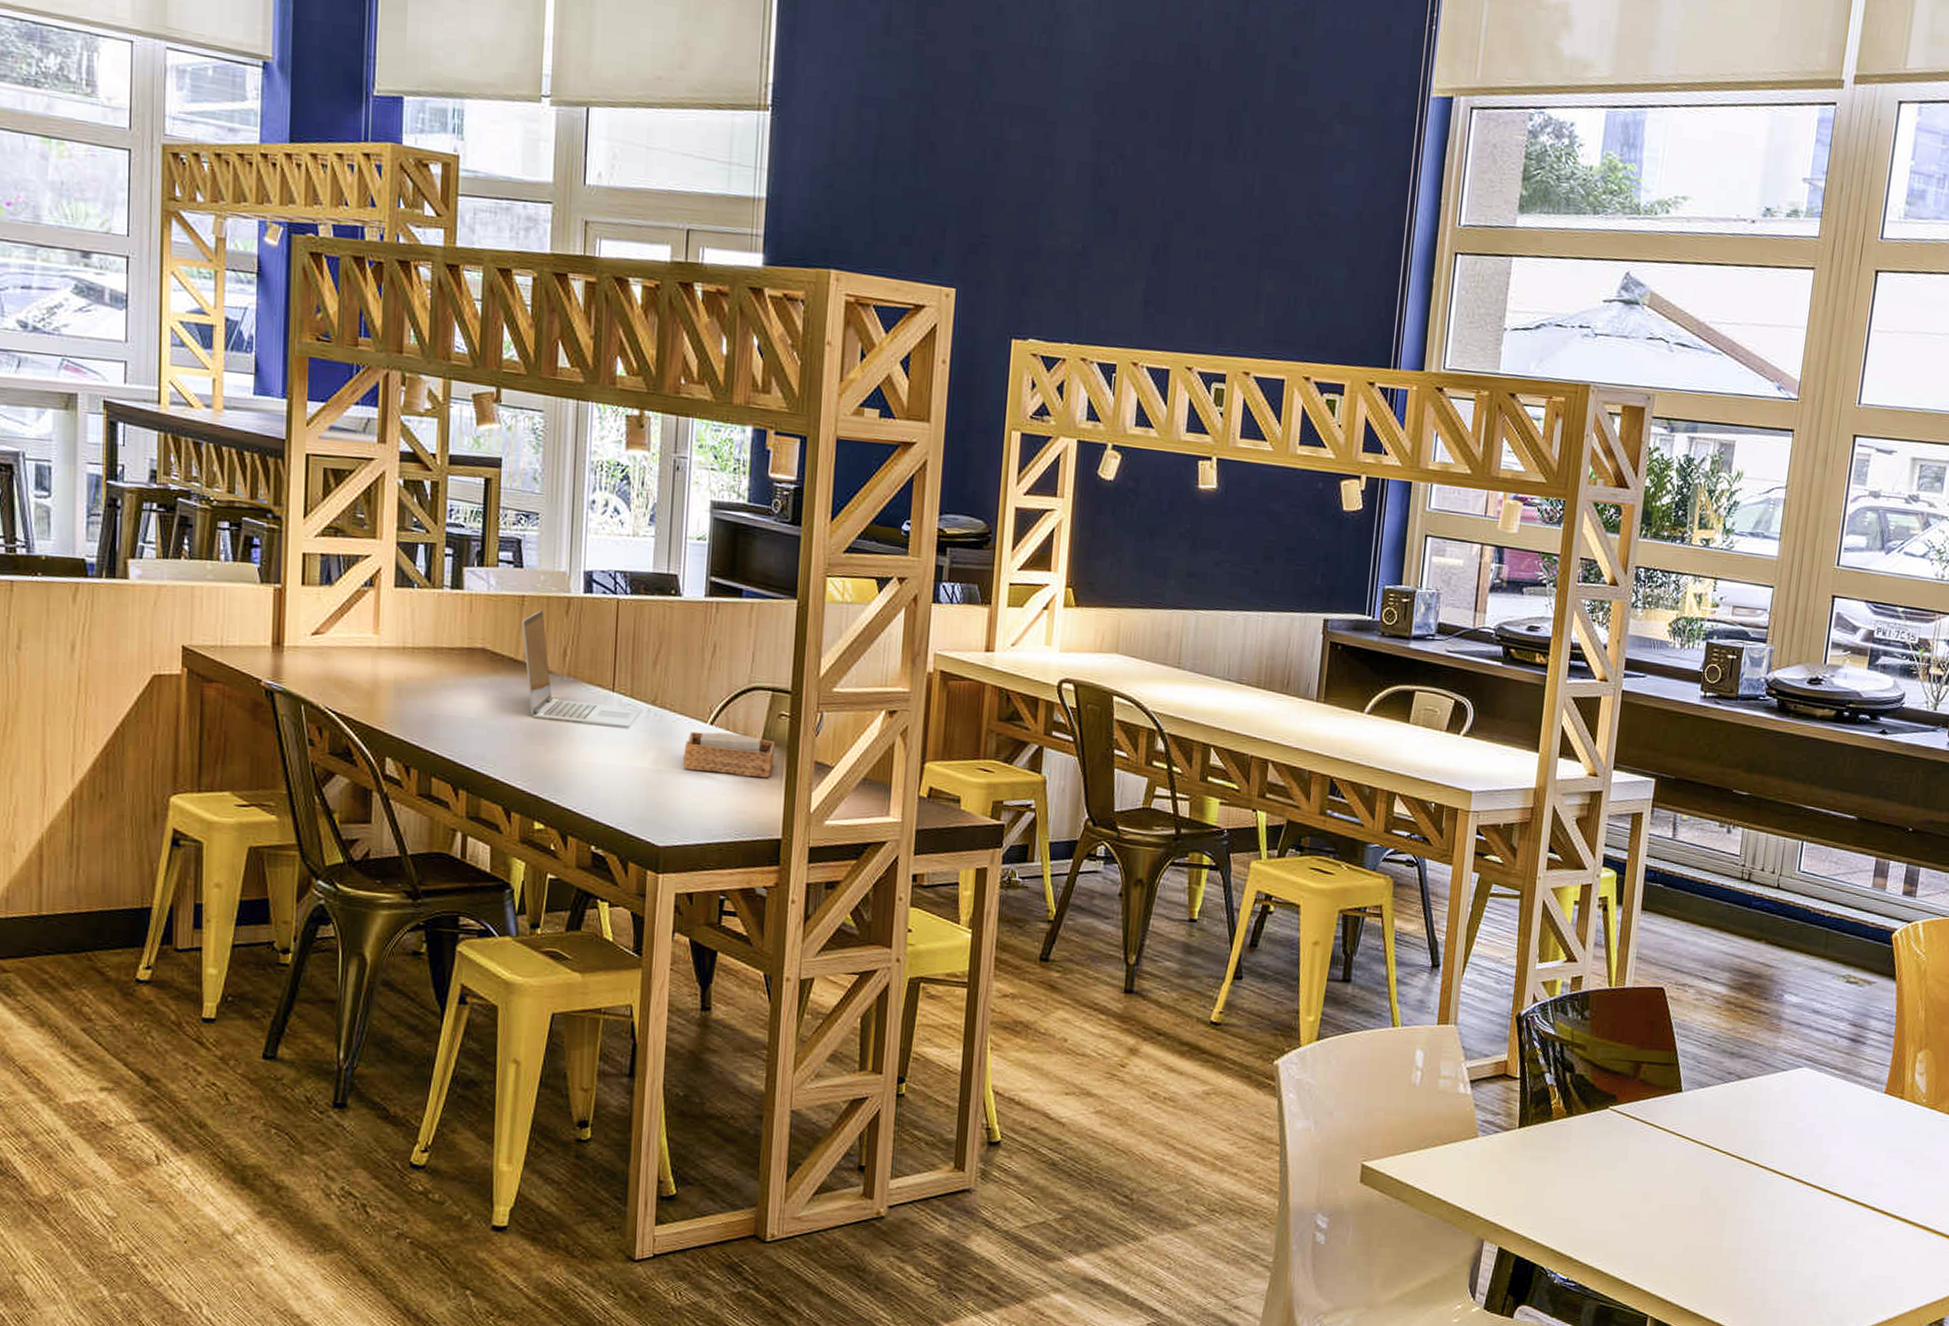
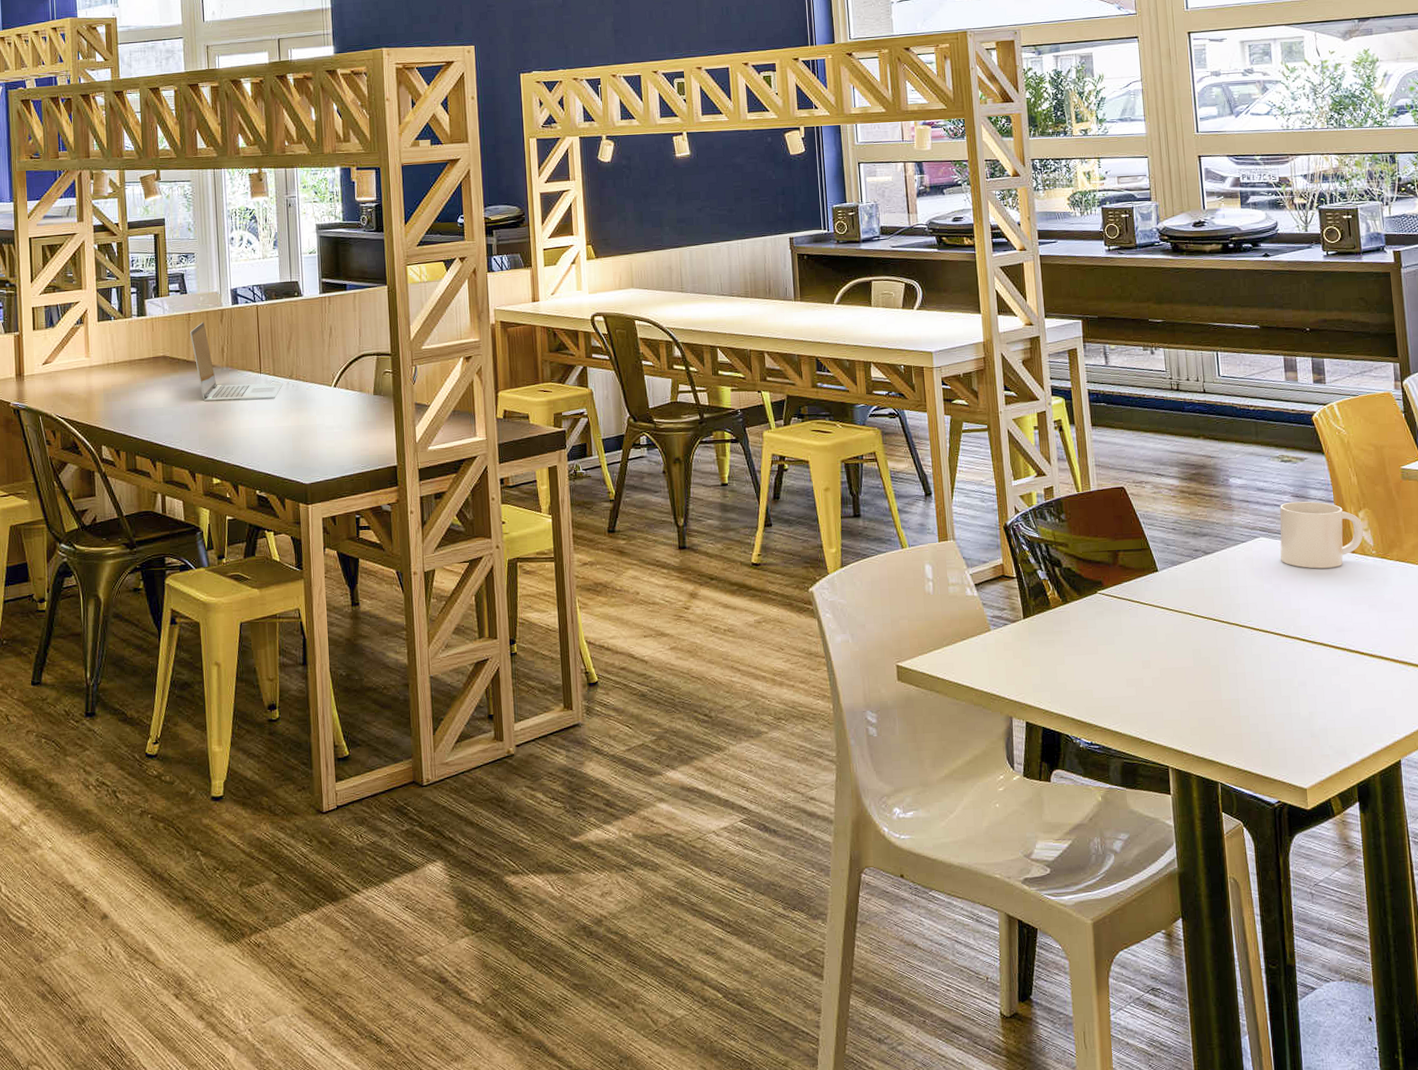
napkin holder: present [683,731,775,779] -> none [317,391,384,424]
mug: none [1820,1030,1920,1113] -> present [1279,501,1364,569]

